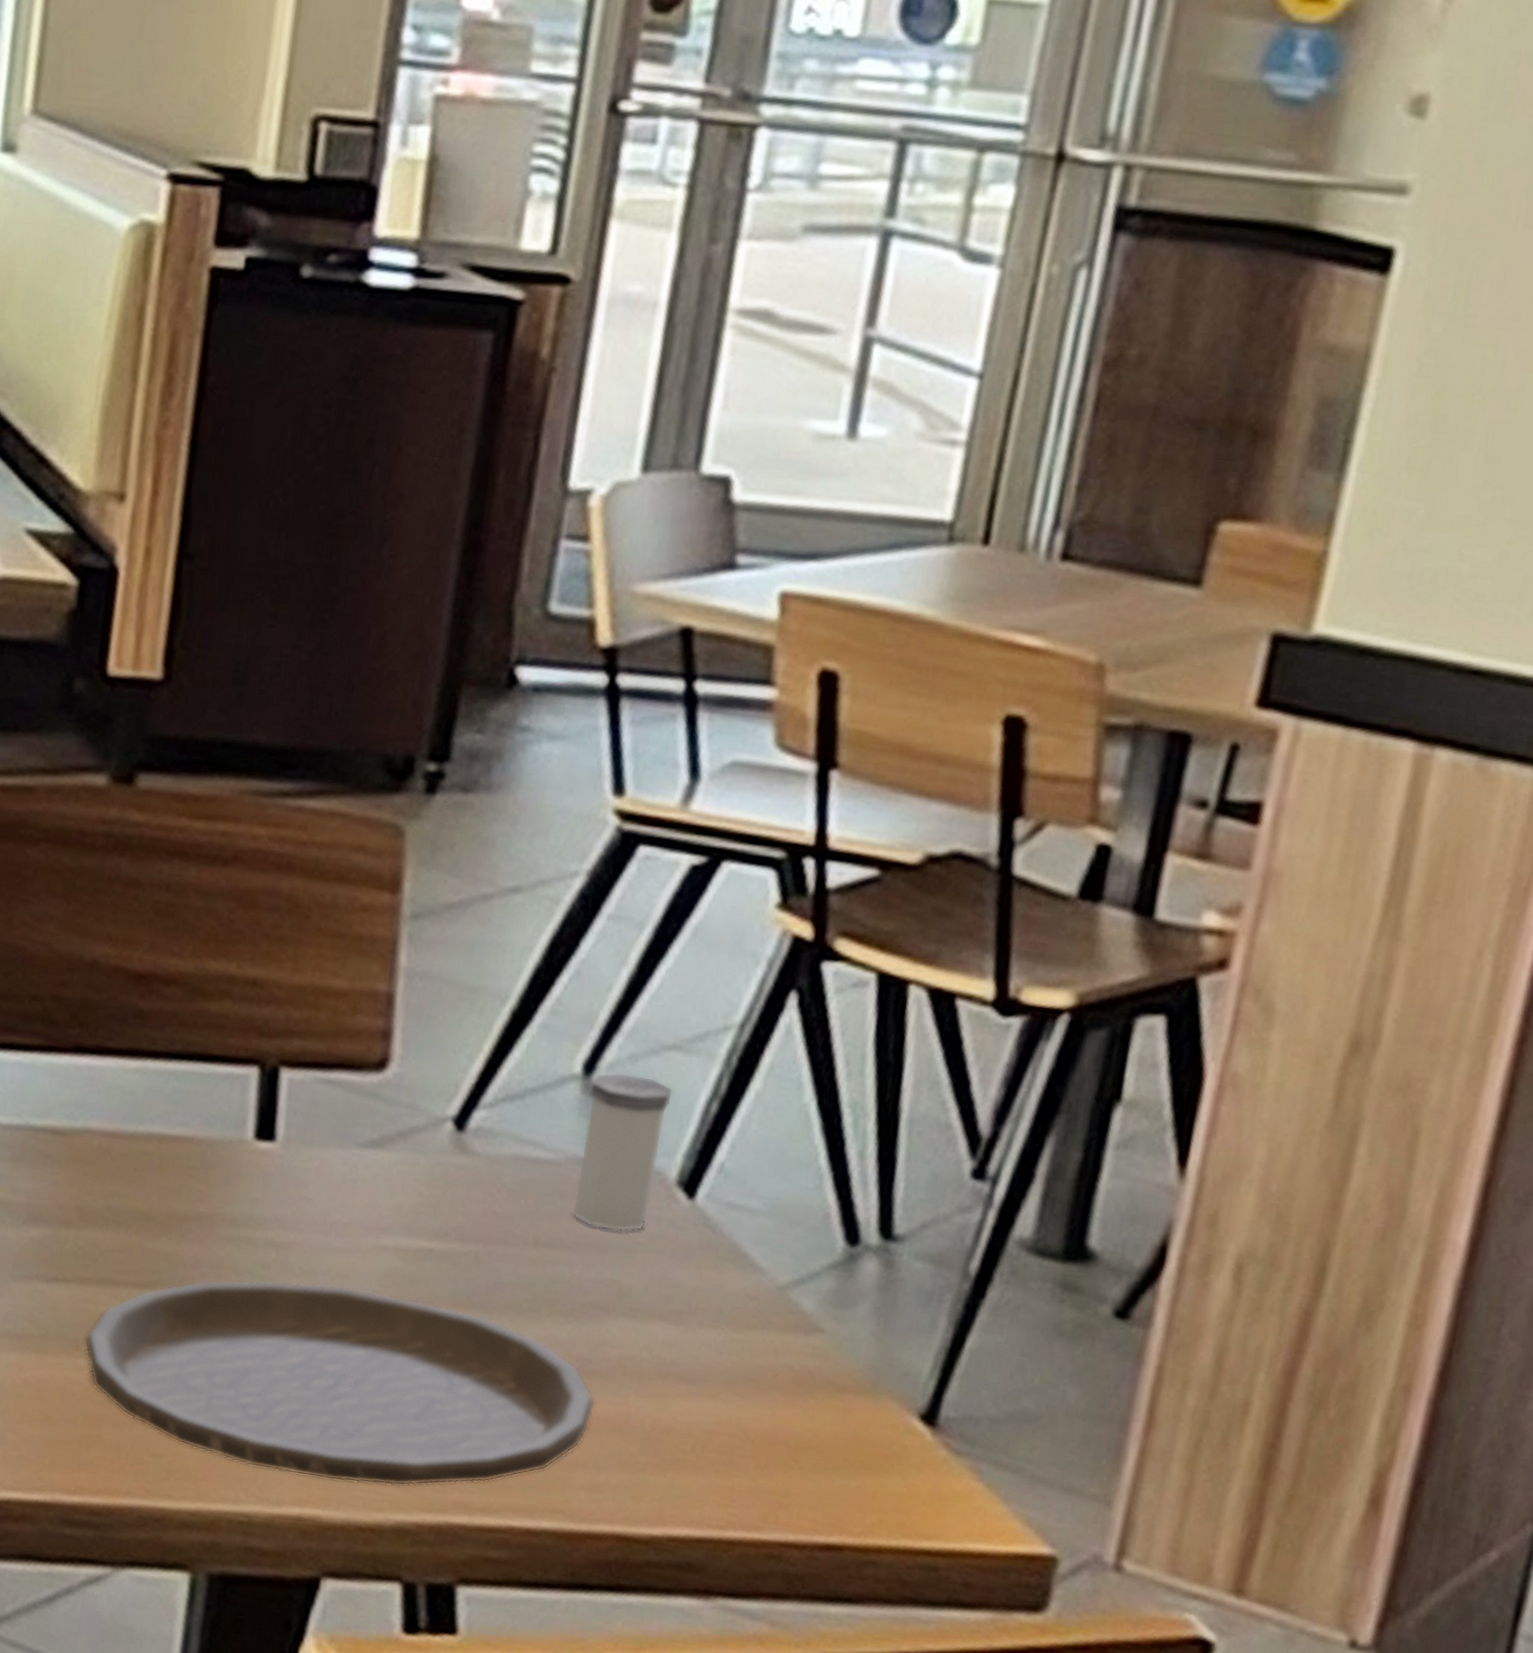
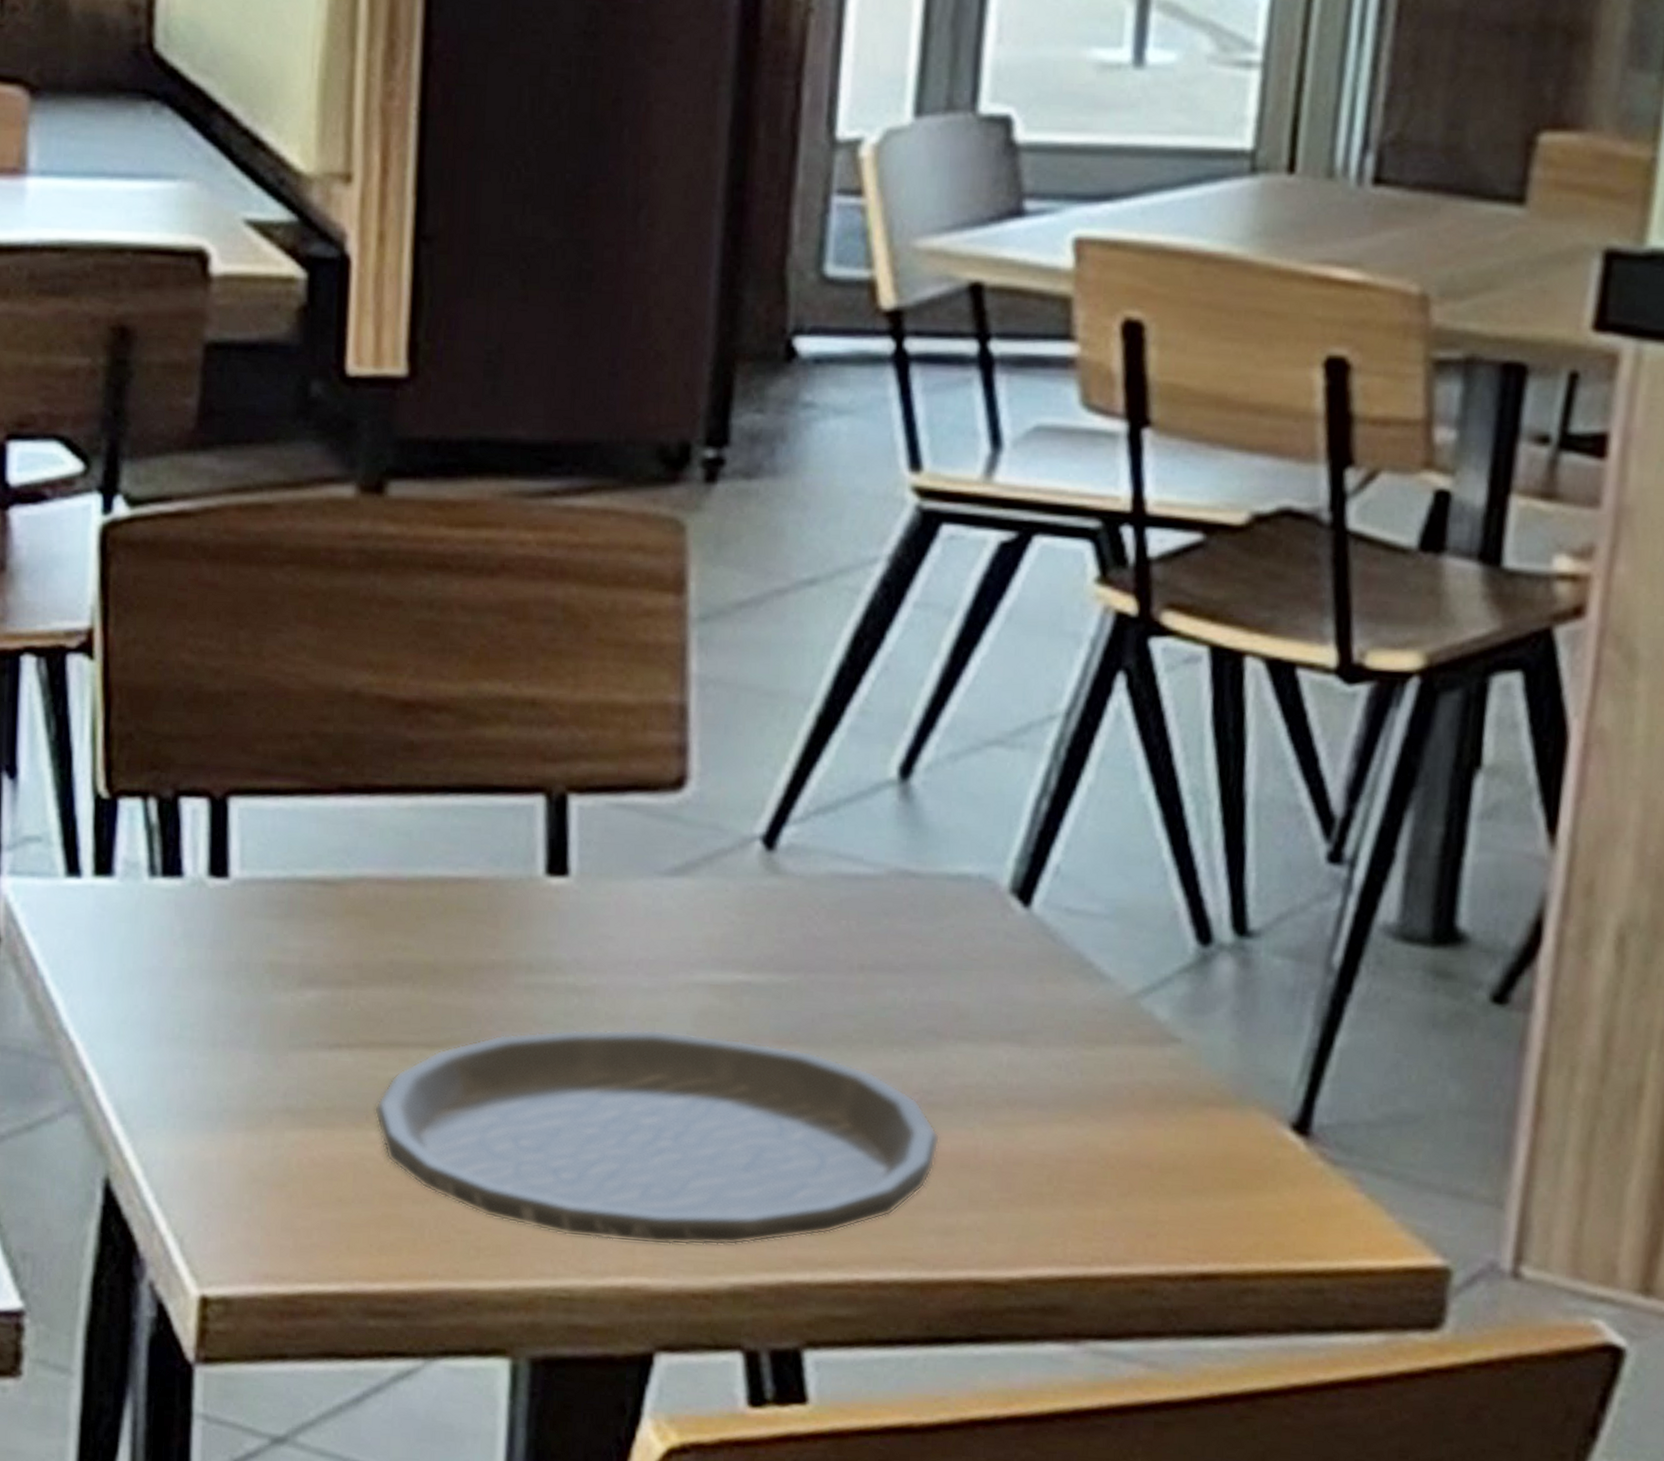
salt shaker: present [572,1072,674,1232] -> none [898,774,999,949]

